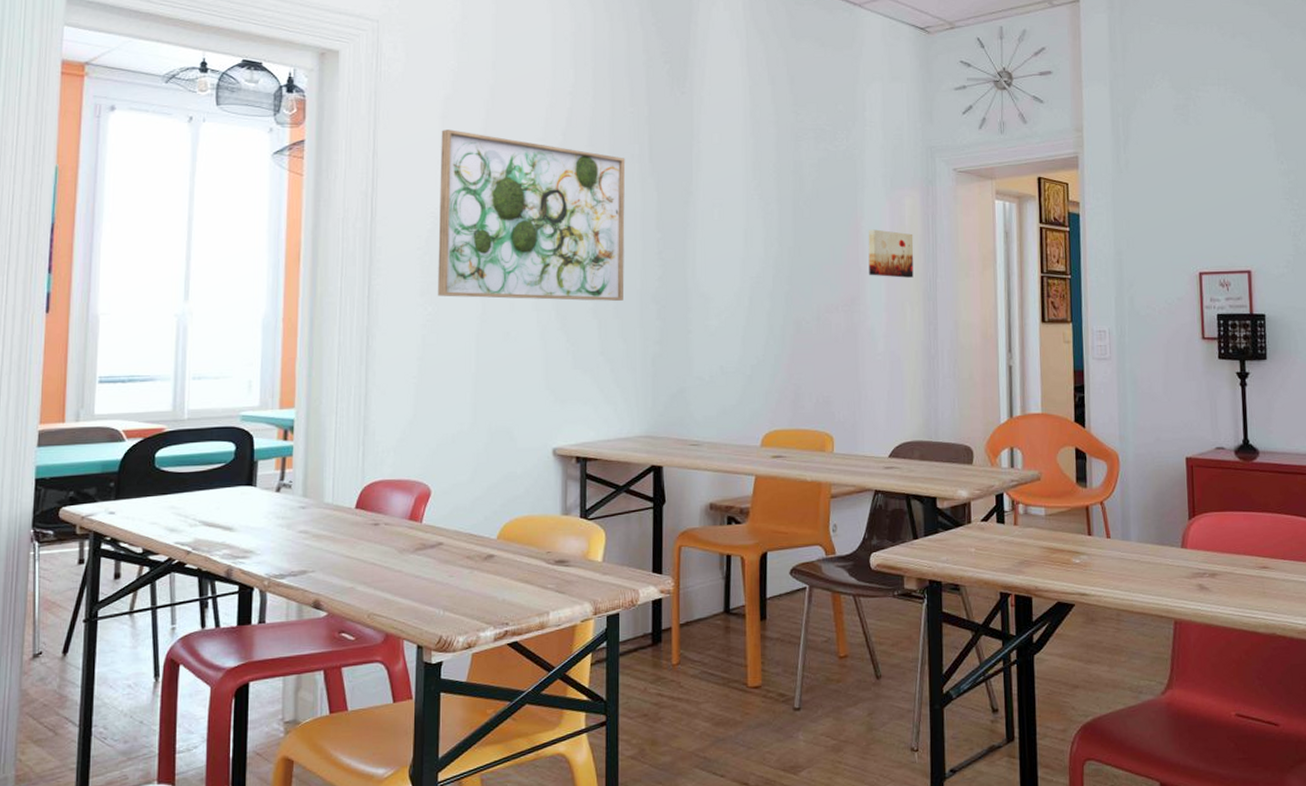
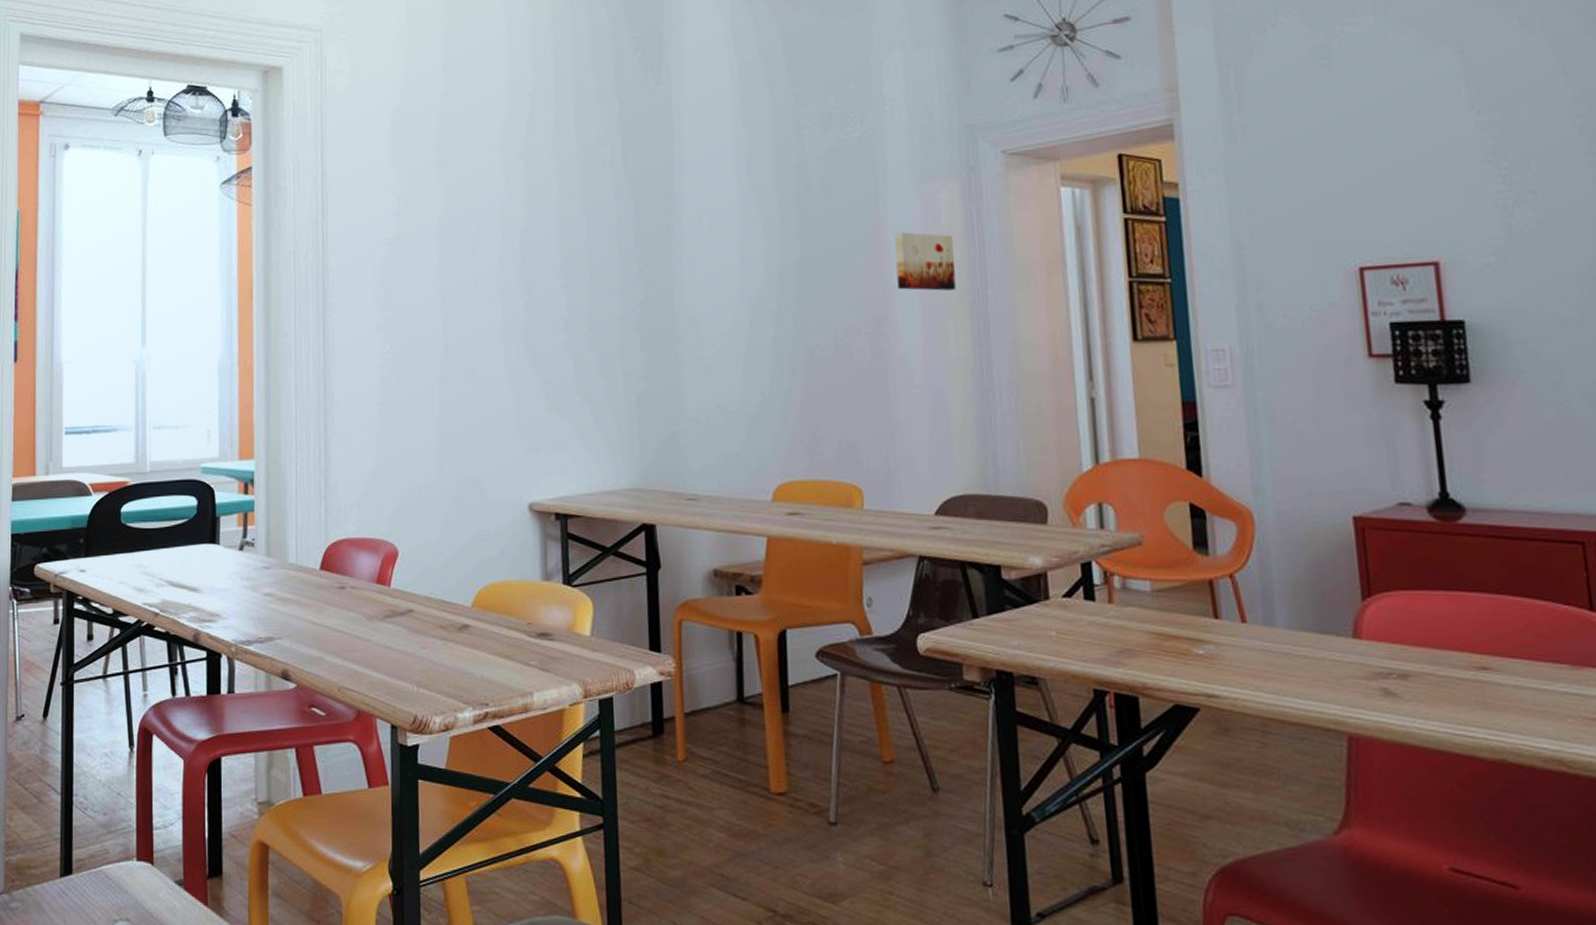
wall art: present [438,129,626,301] -> none [391,144,601,333]

